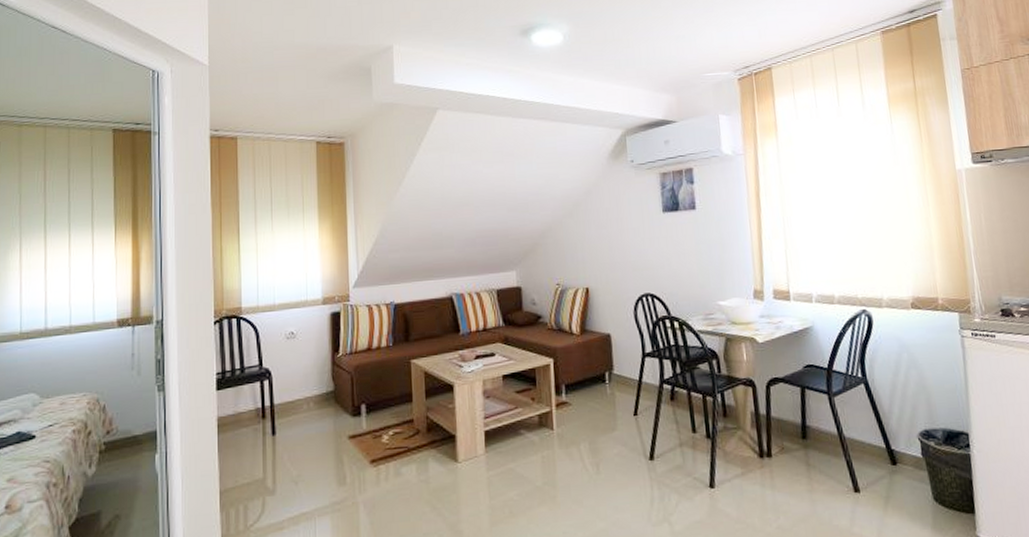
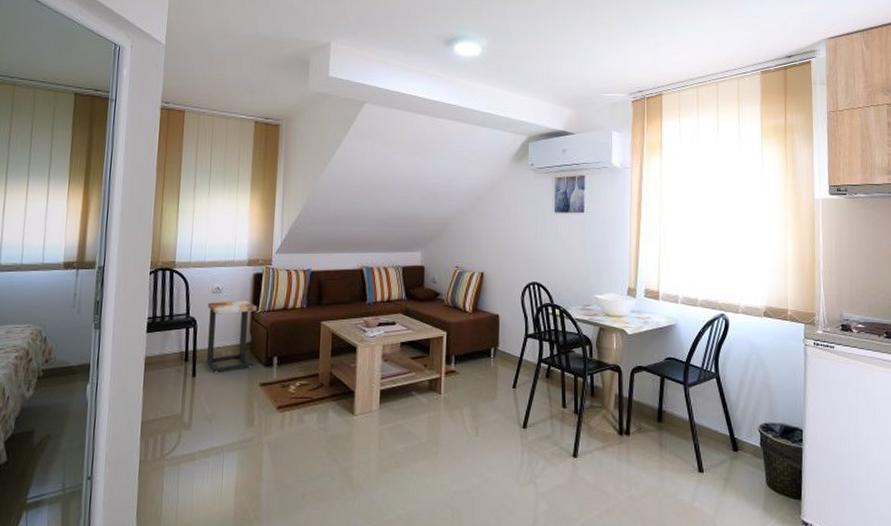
side table: none [282,343,339,428] -> present [206,300,258,373]

